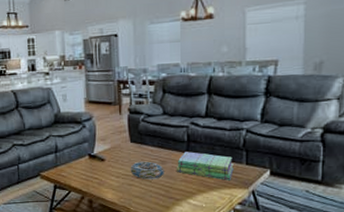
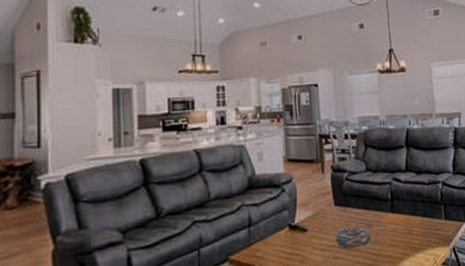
stack of books: present [176,152,234,180] -> none [382,211,435,239]

